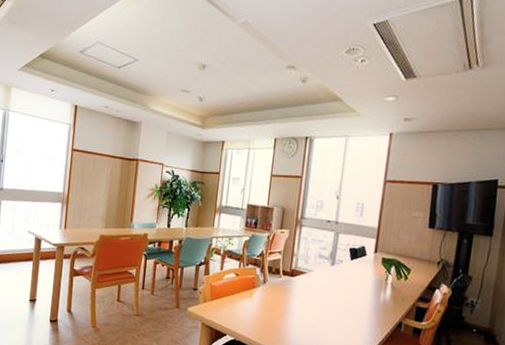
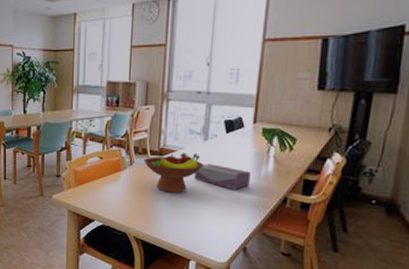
fruit bowl: none [276,275,331,313] -> present [144,153,205,193]
tissue box: none [320,286,371,312] -> present [193,163,251,190]

